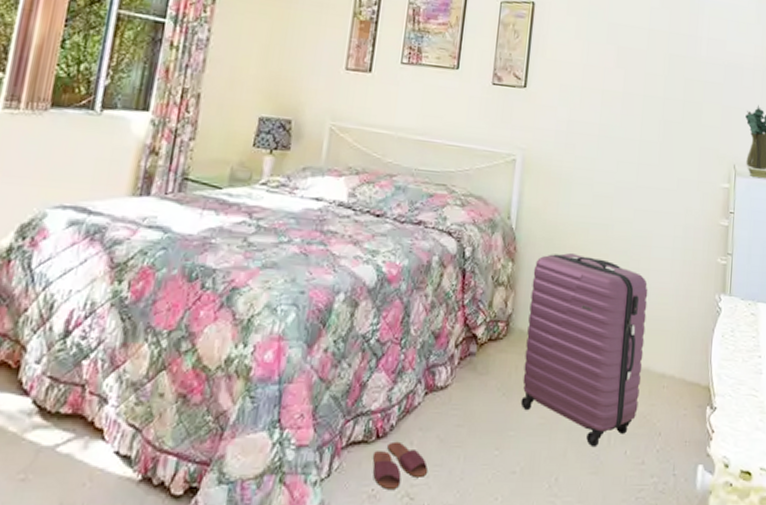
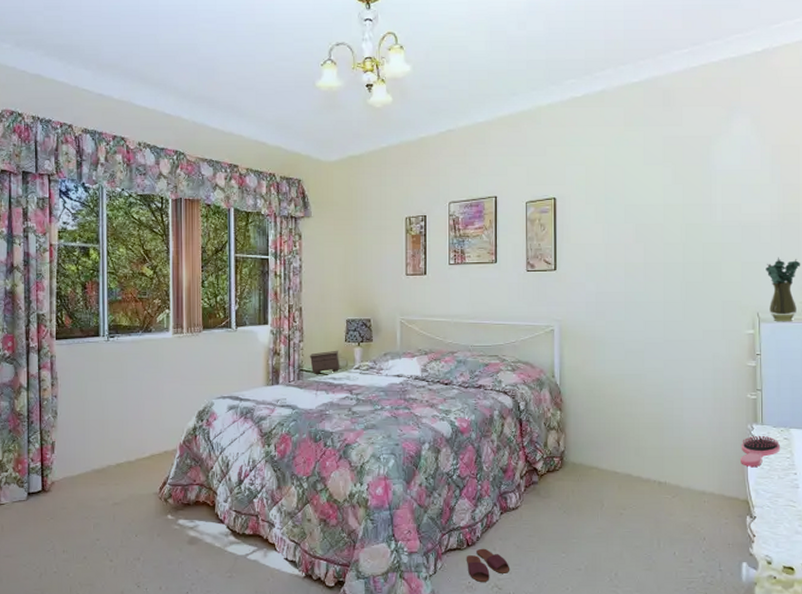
jewelry box: none [200,156,243,187] -> present [309,350,340,374]
suitcase: present [520,253,648,448] -> none [579,401,684,550]
hairbrush: none [704,308,747,346] -> present [739,435,781,467]

